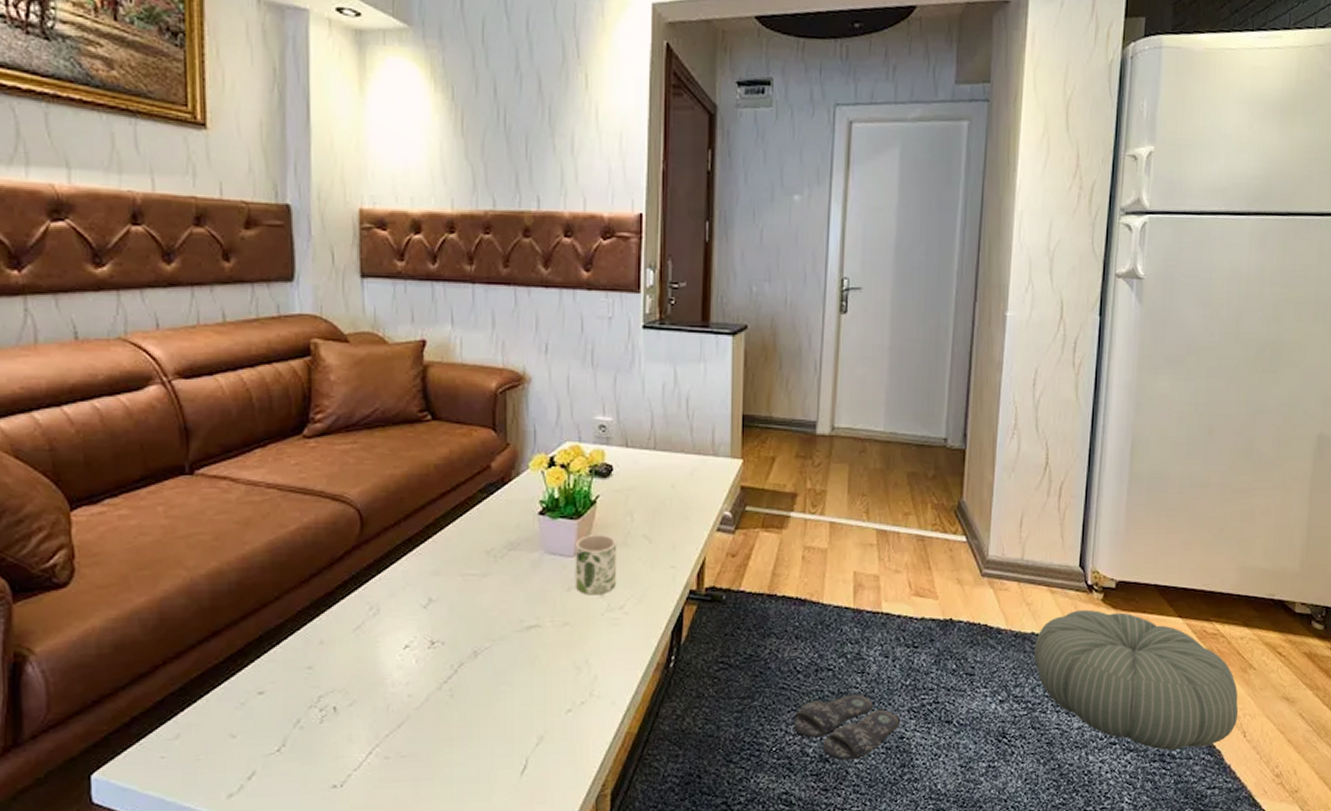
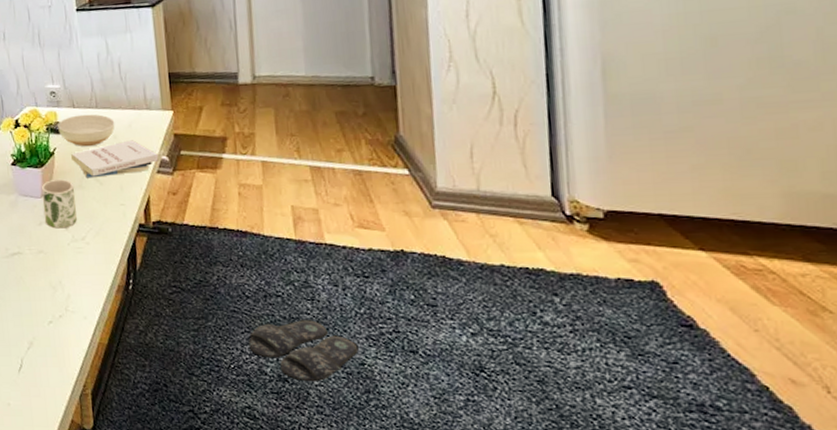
bowl: none [604,456,675,496] -> present [58,114,115,147]
books: none [618,491,721,534] -> present [71,140,159,178]
pouf: present [1033,609,1239,750] -> none [505,241,814,401]

